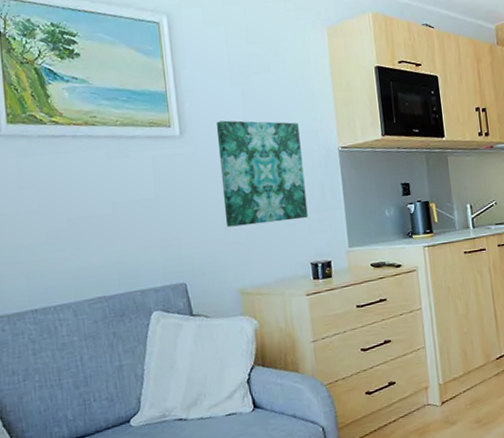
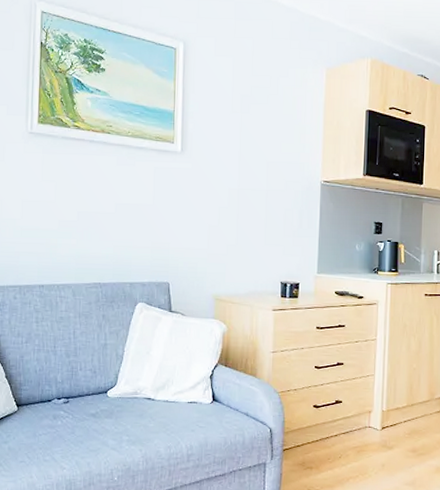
wall art: present [216,120,308,227] -> none [210,143,287,241]

